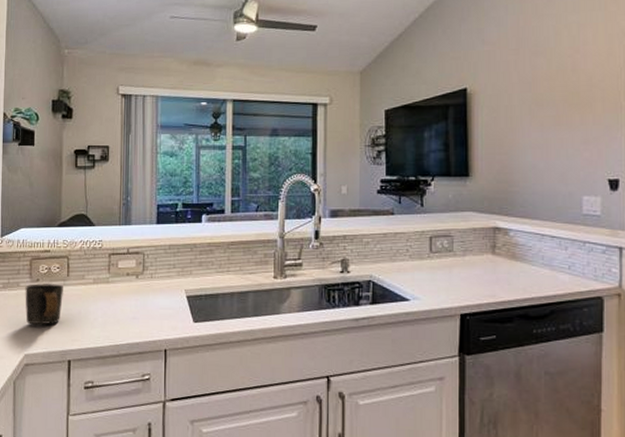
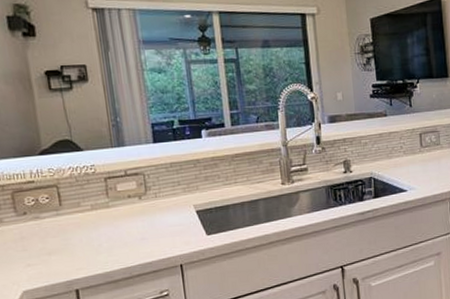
mug: present [25,283,63,325] -> none [10,214,59,260]

